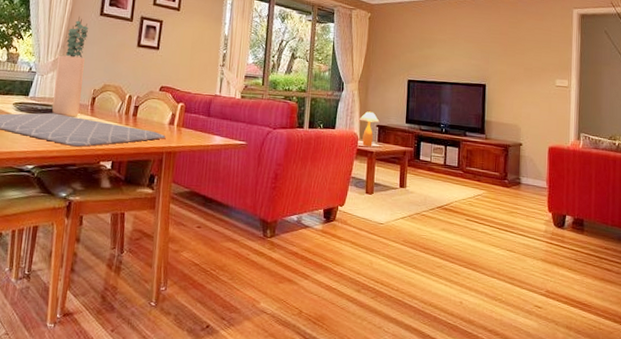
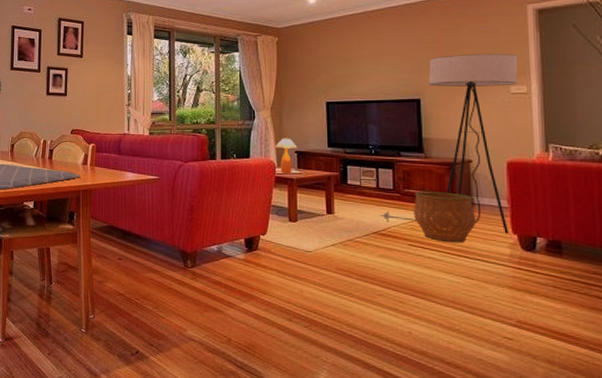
floor lamp: none [444,47,564,212] -> present [380,53,518,234]
basket: none [472,168,522,219] -> present [414,189,476,243]

